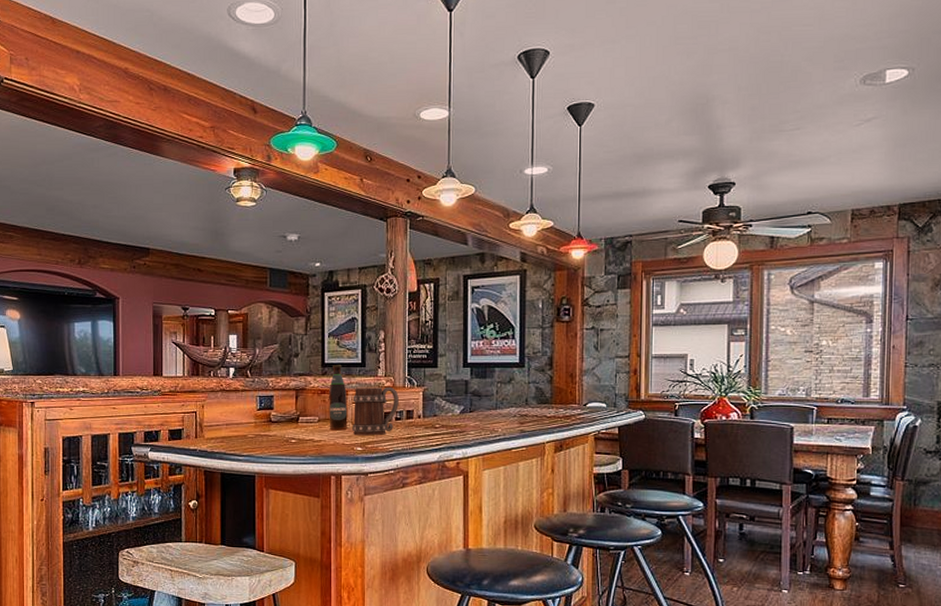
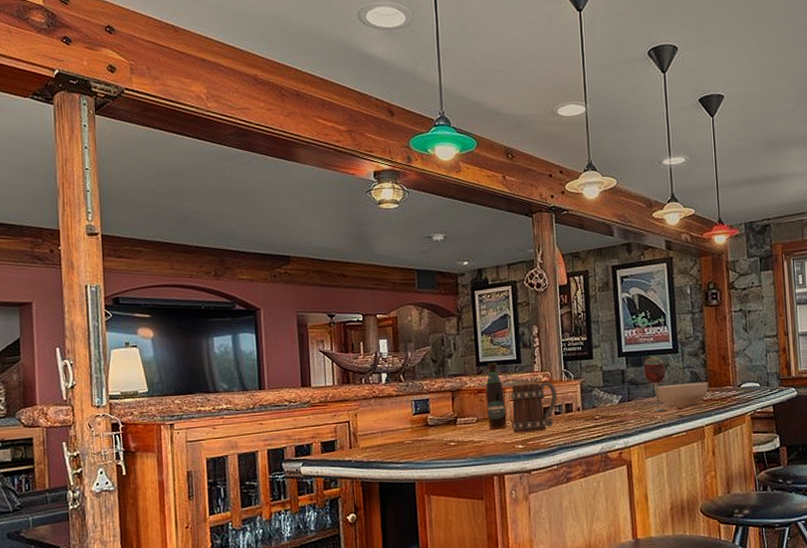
wineglass: none [488,368,510,426] -> present [643,355,668,413]
bowl: none [496,398,554,421] -> present [653,382,709,407]

